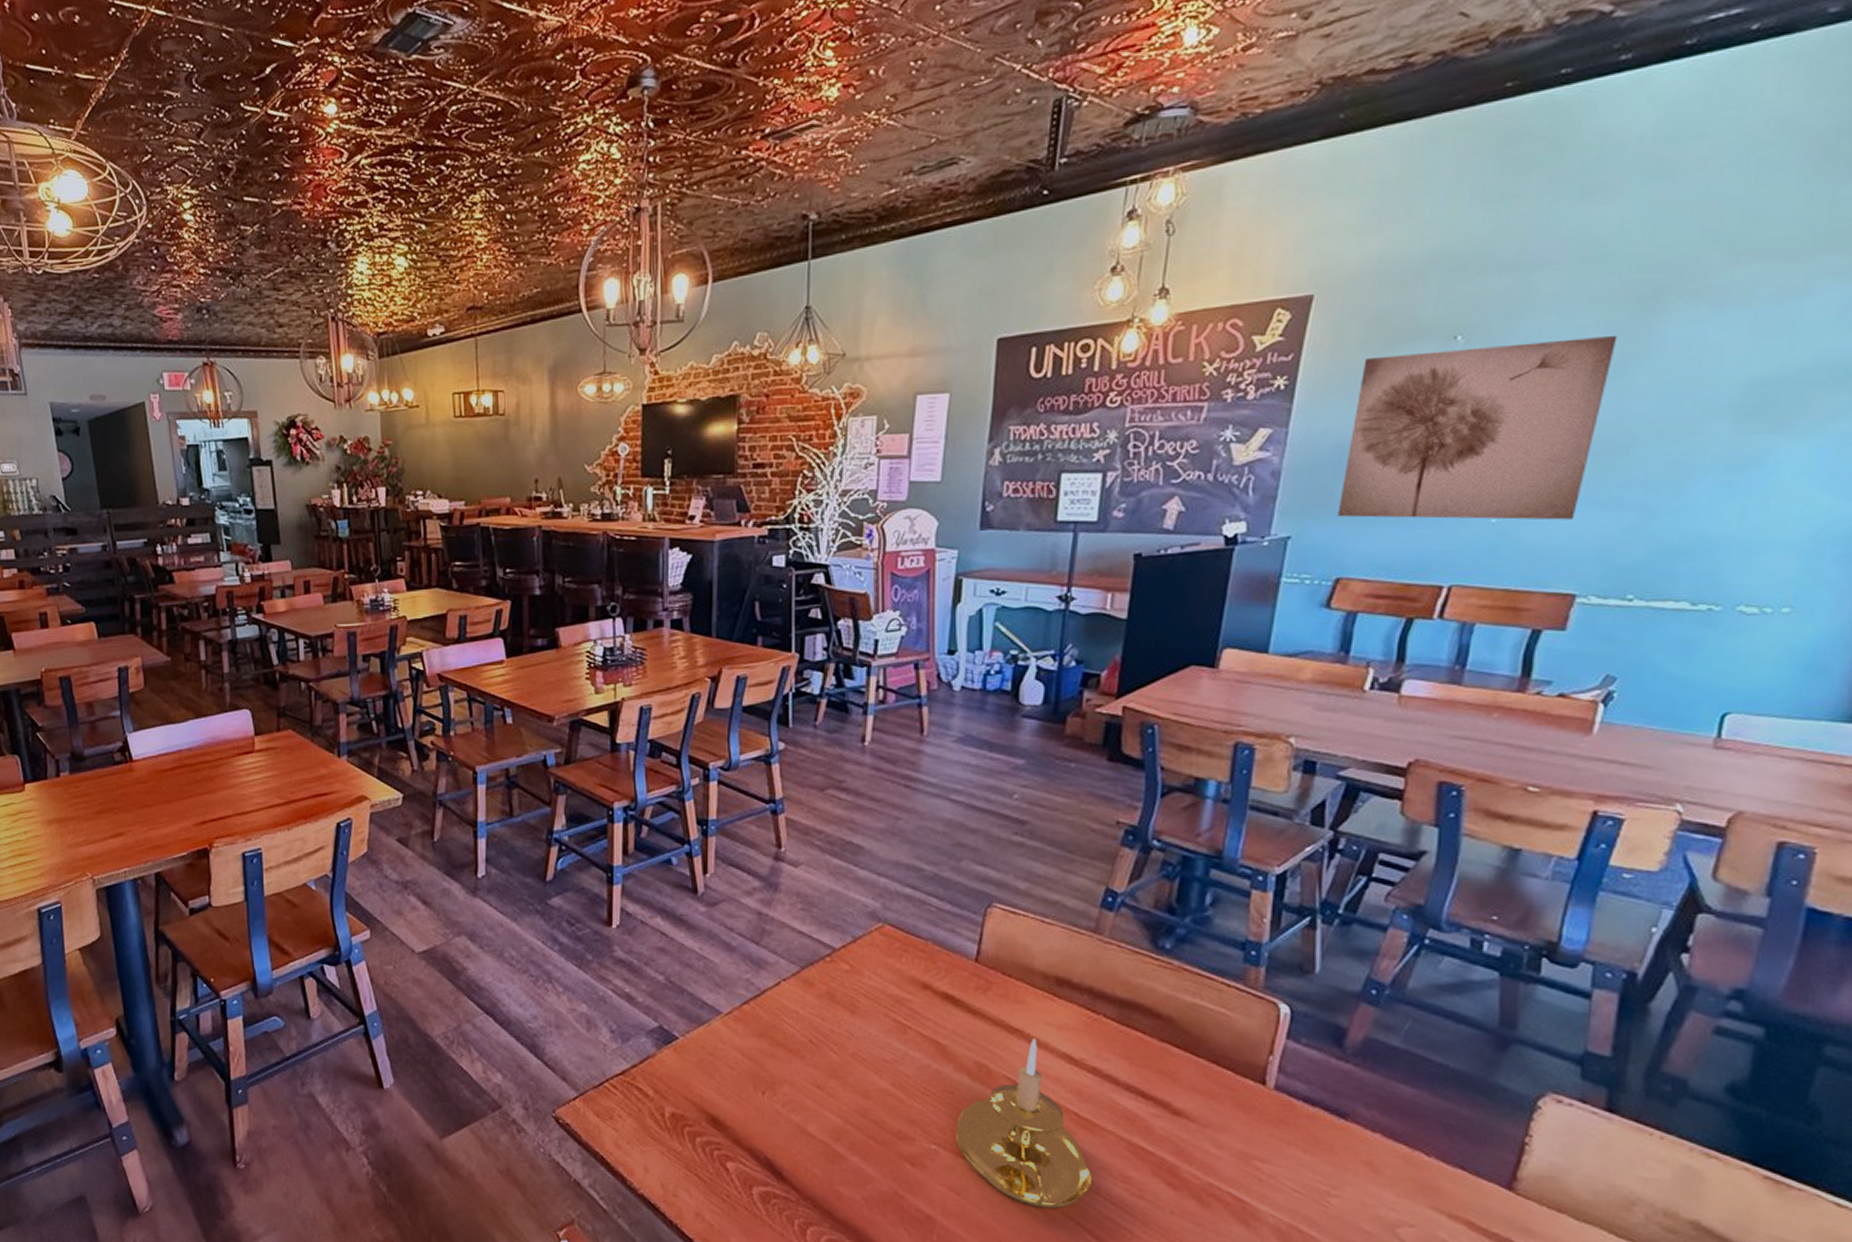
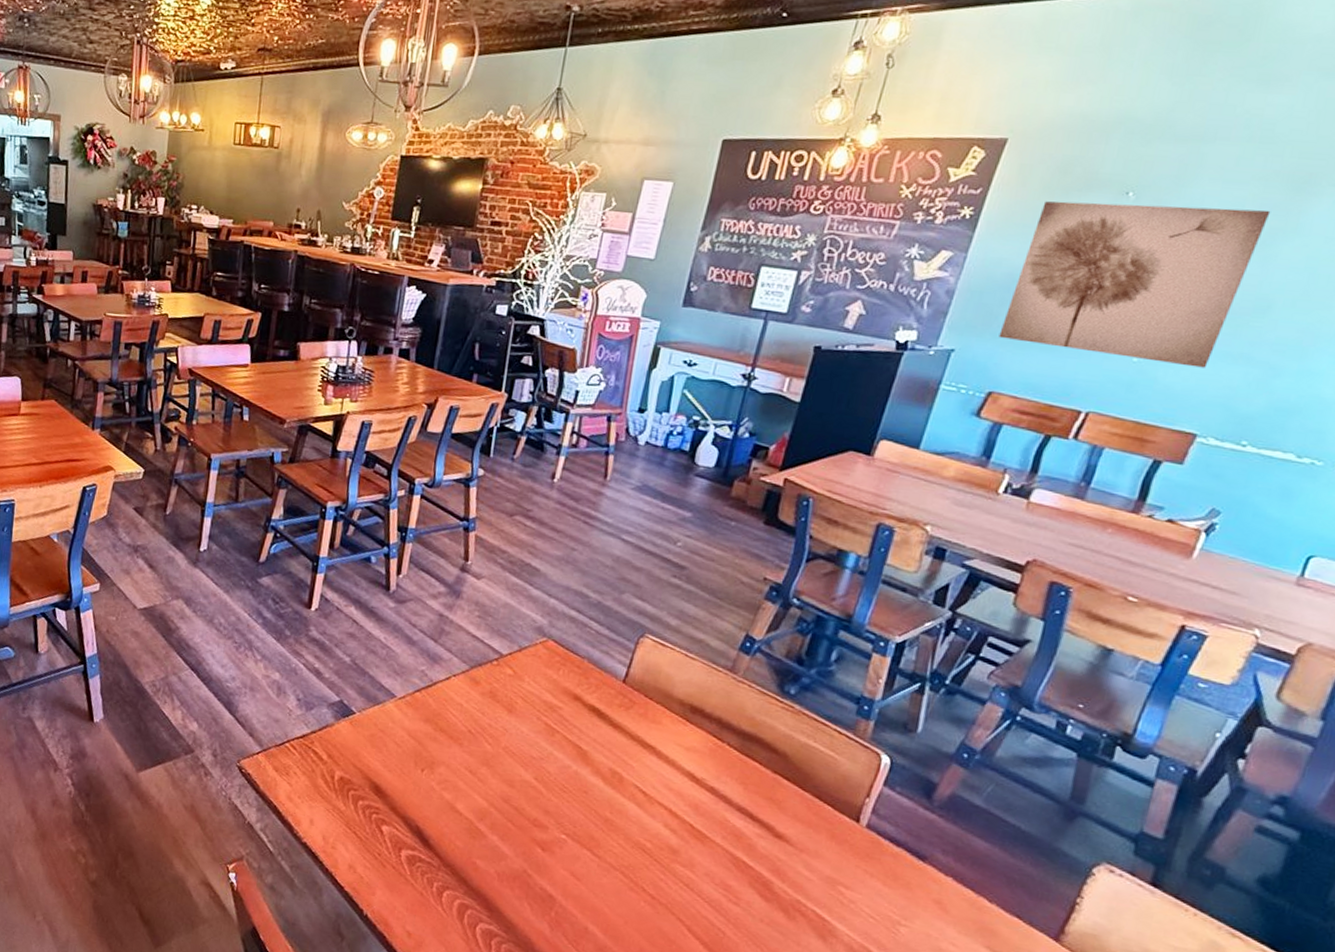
candle holder: present [956,1039,1093,1209] -> none [583,755,697,904]

